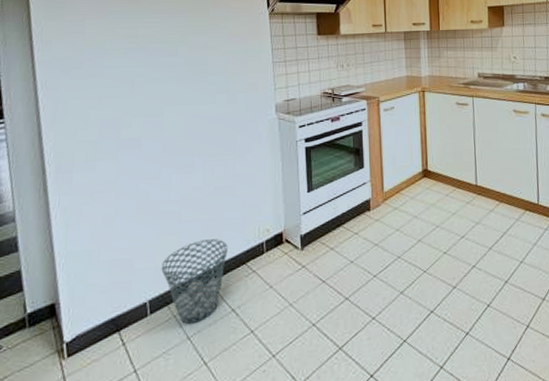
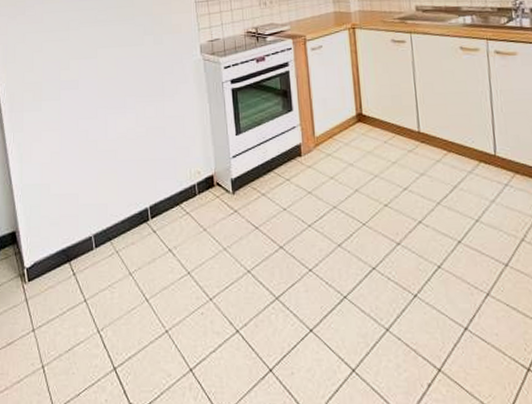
waste basket: present [161,239,228,325] -> none [103,179,162,261]

